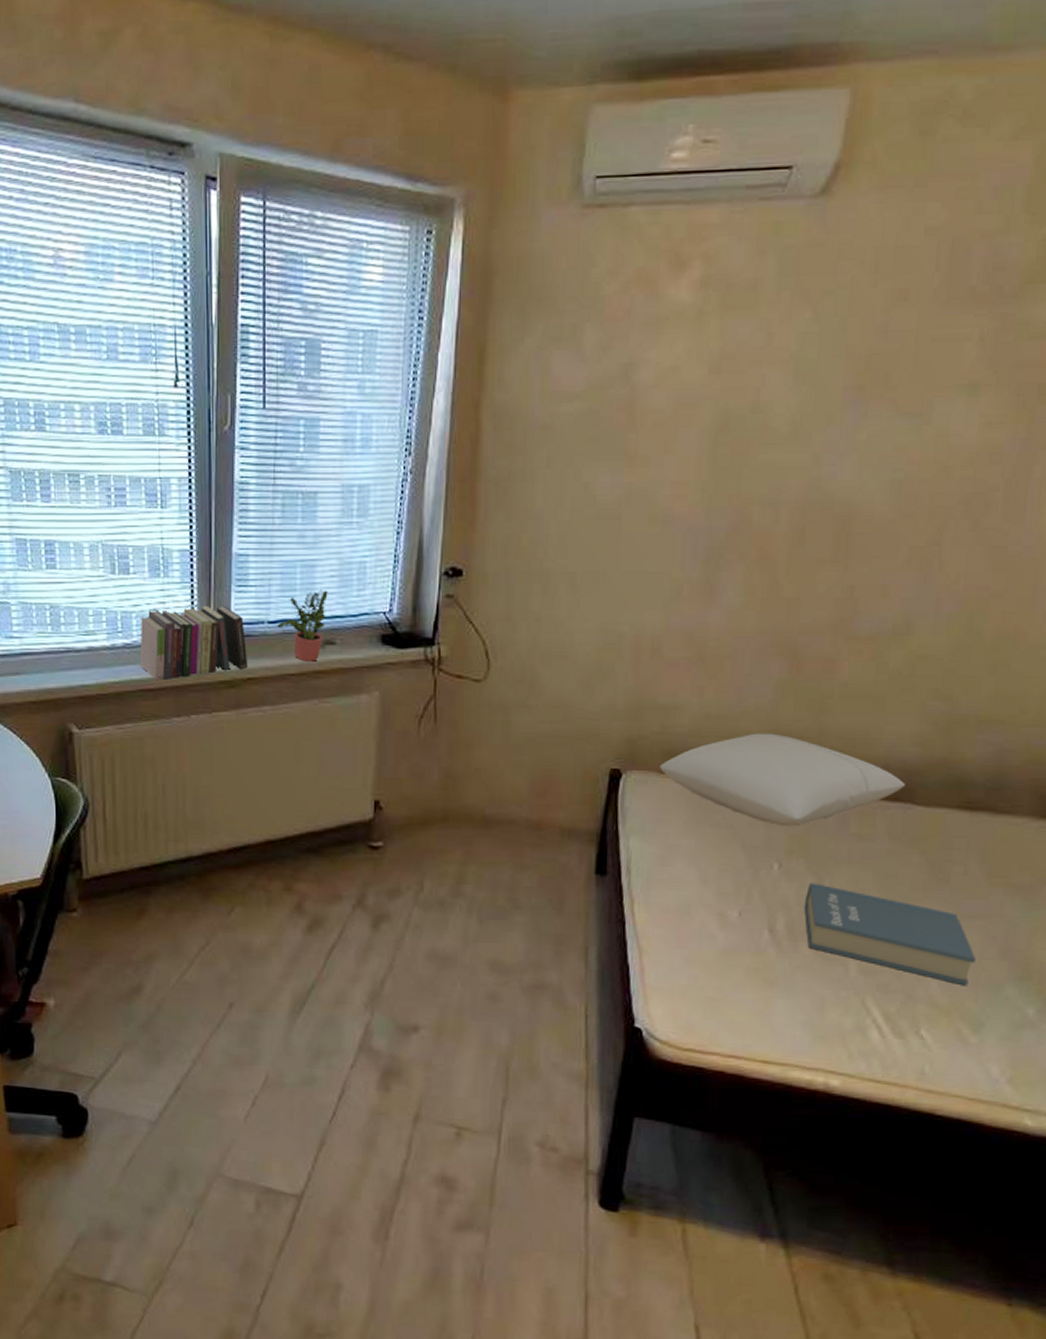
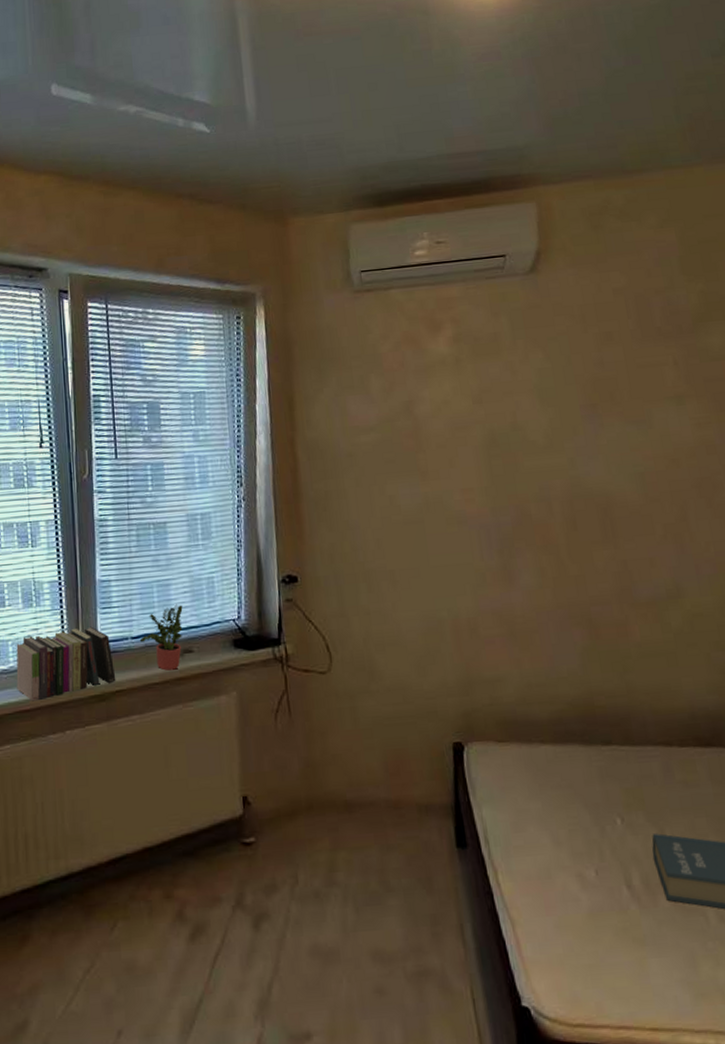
pillow: present [659,733,906,827] -> none [496,694,713,782]

